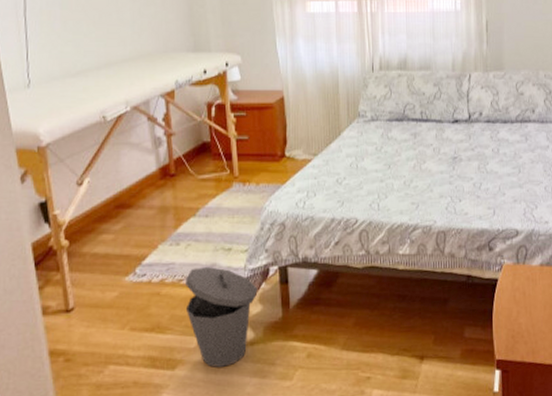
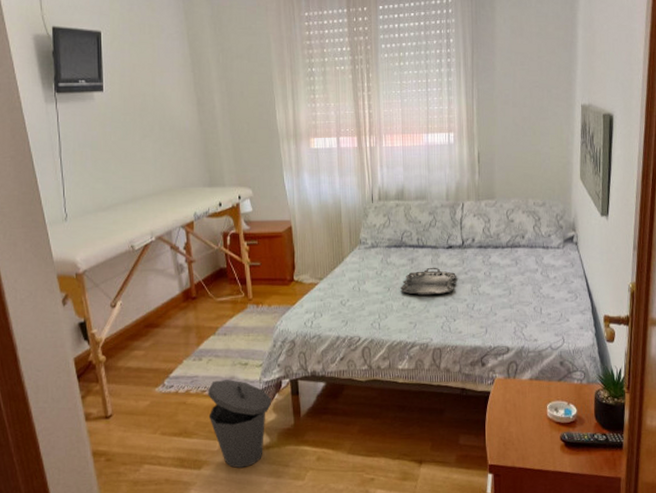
serving tray: none [402,142,462,174] -> present [400,267,456,296]

